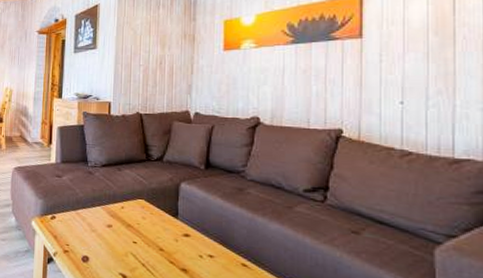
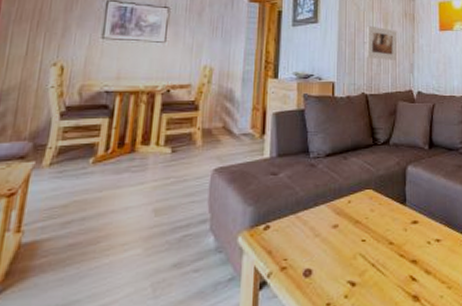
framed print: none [141,49,175,82] -> present [366,25,398,60]

